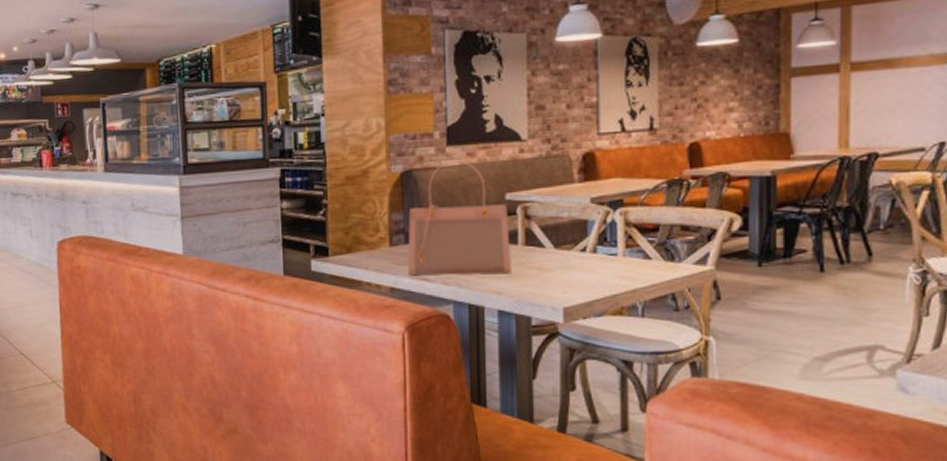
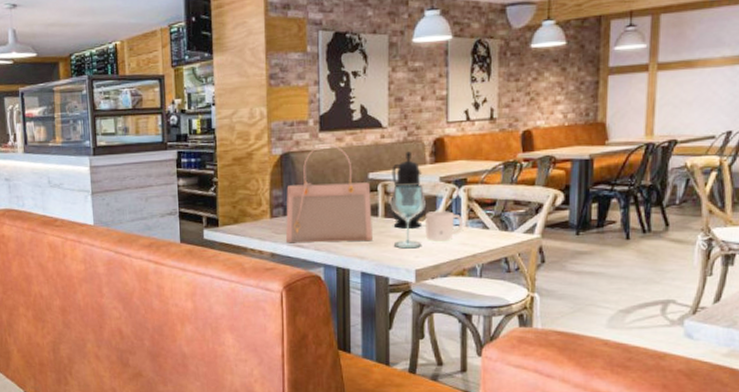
coffeepot: none [530,168,576,260] -> present [389,151,427,230]
wine glass: none [532,207,574,283] -> present [390,184,425,249]
mug: none [573,238,621,276] -> present [424,211,464,243]

